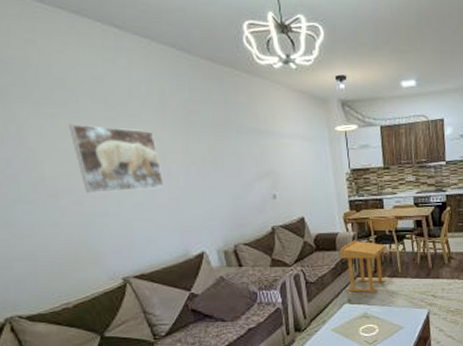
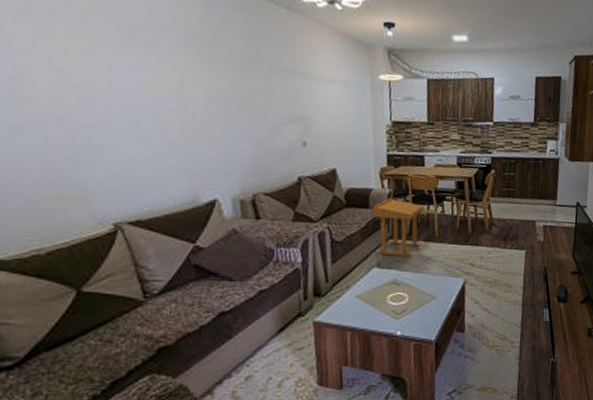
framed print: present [69,124,165,194] -> none [70,42,178,124]

